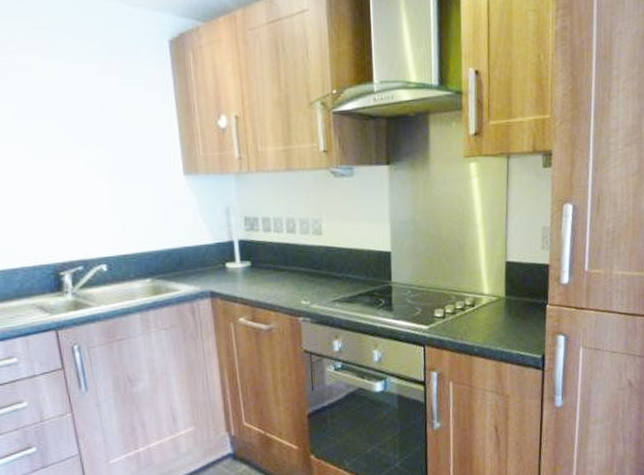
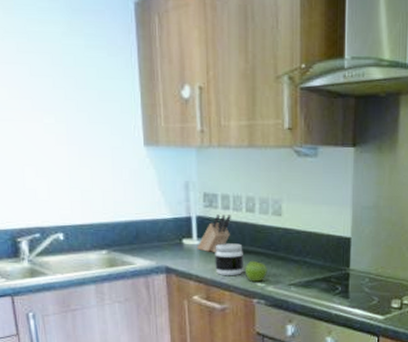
knife block: none [240,237,273,275] -> present [197,215,231,253]
jar: none [258,264,288,296] -> present [215,243,244,275]
fruit: none [289,279,311,301] -> present [246,260,267,282]

